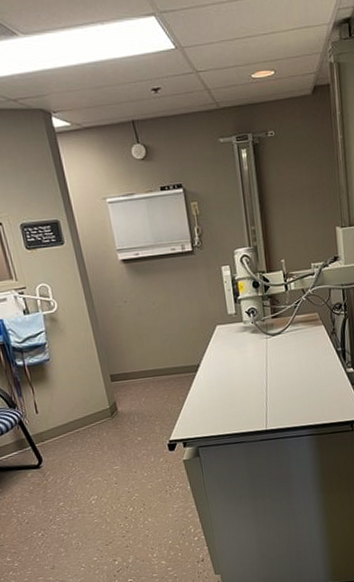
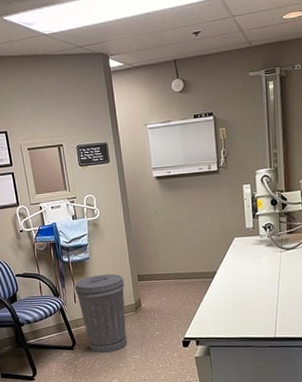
trash can: none [34,375,104,469] -> present [75,274,127,353]

